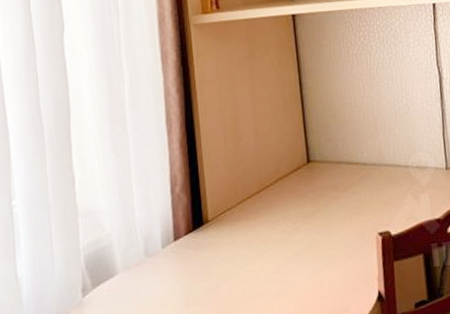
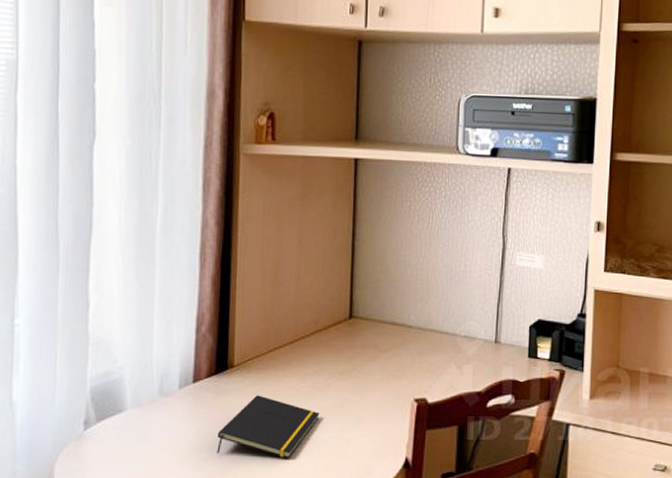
notepad: none [202,245,293,306] -> present [217,395,320,459]

